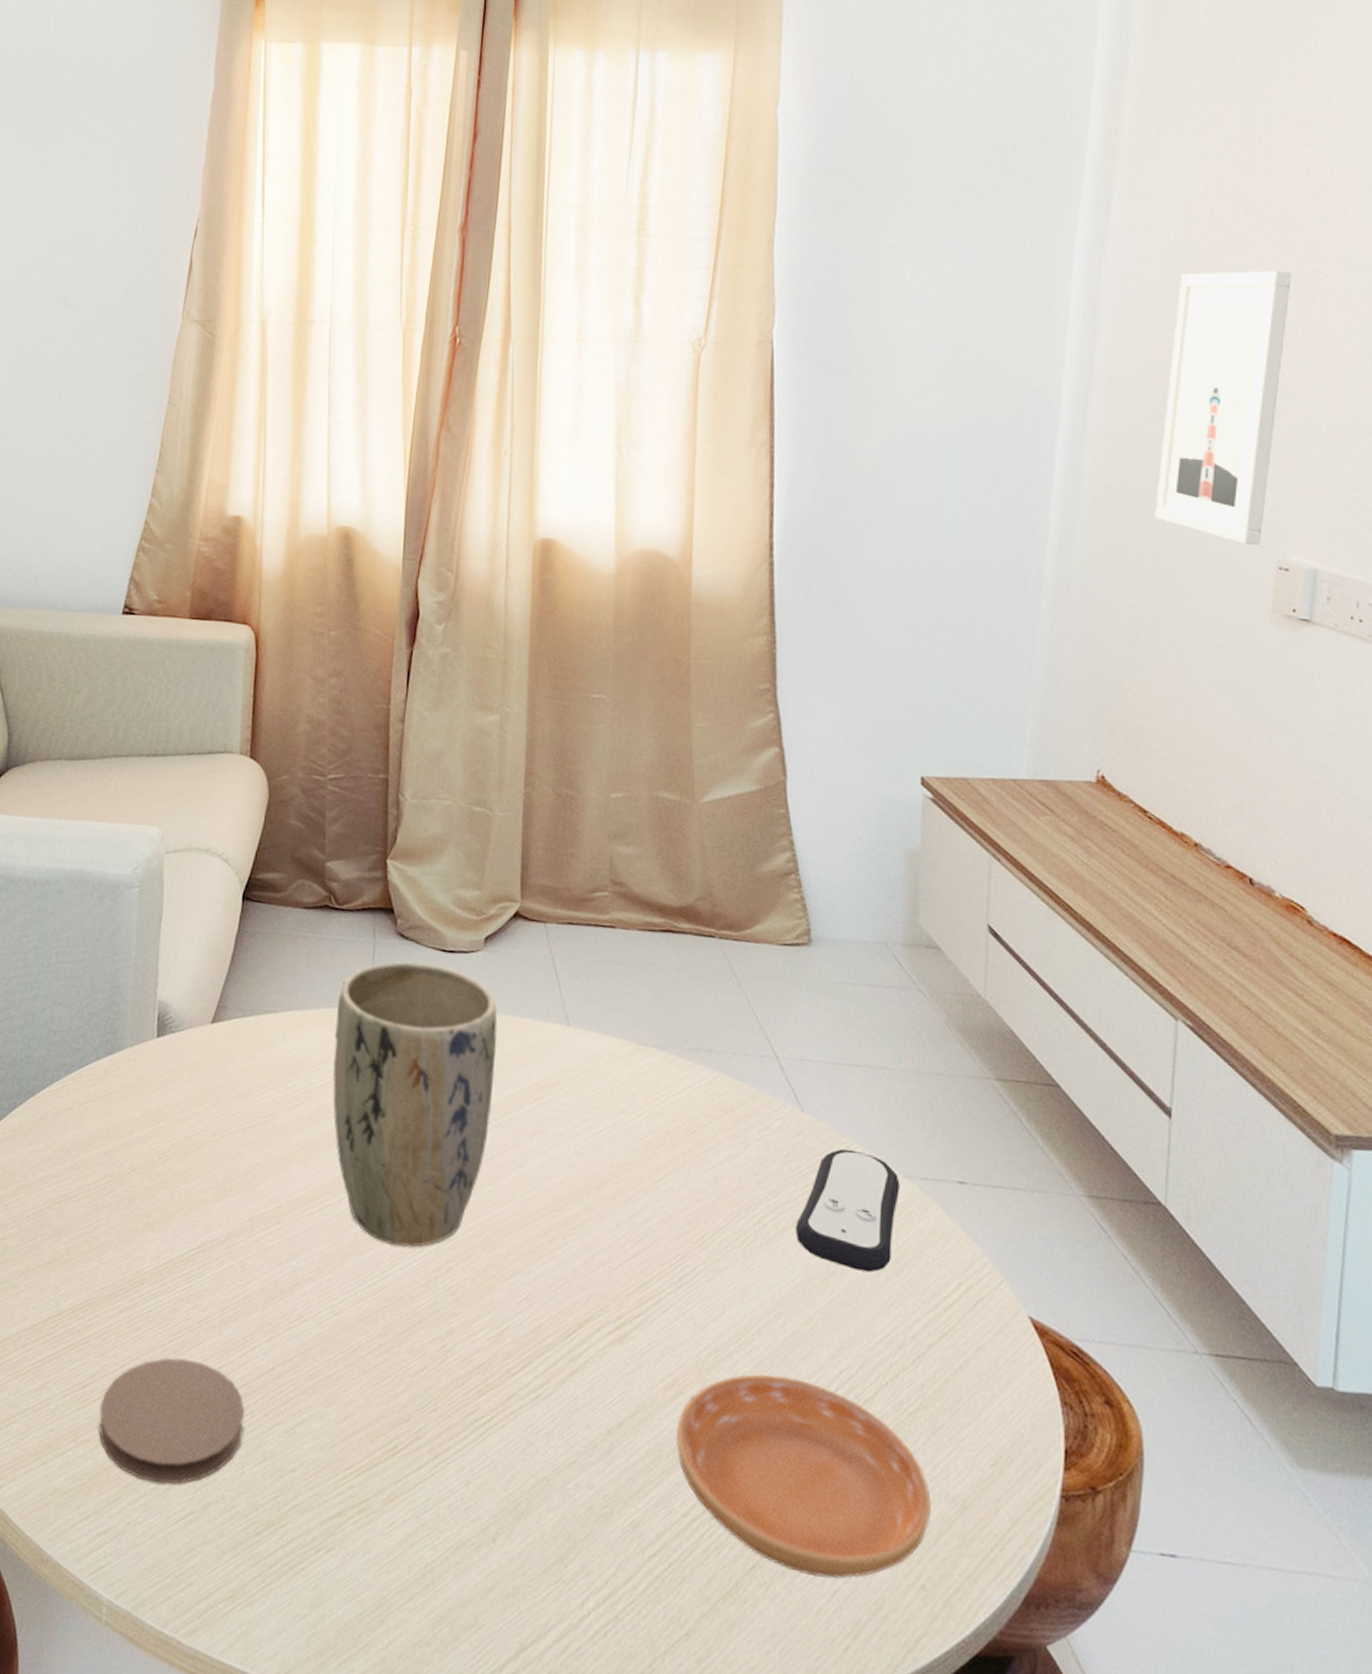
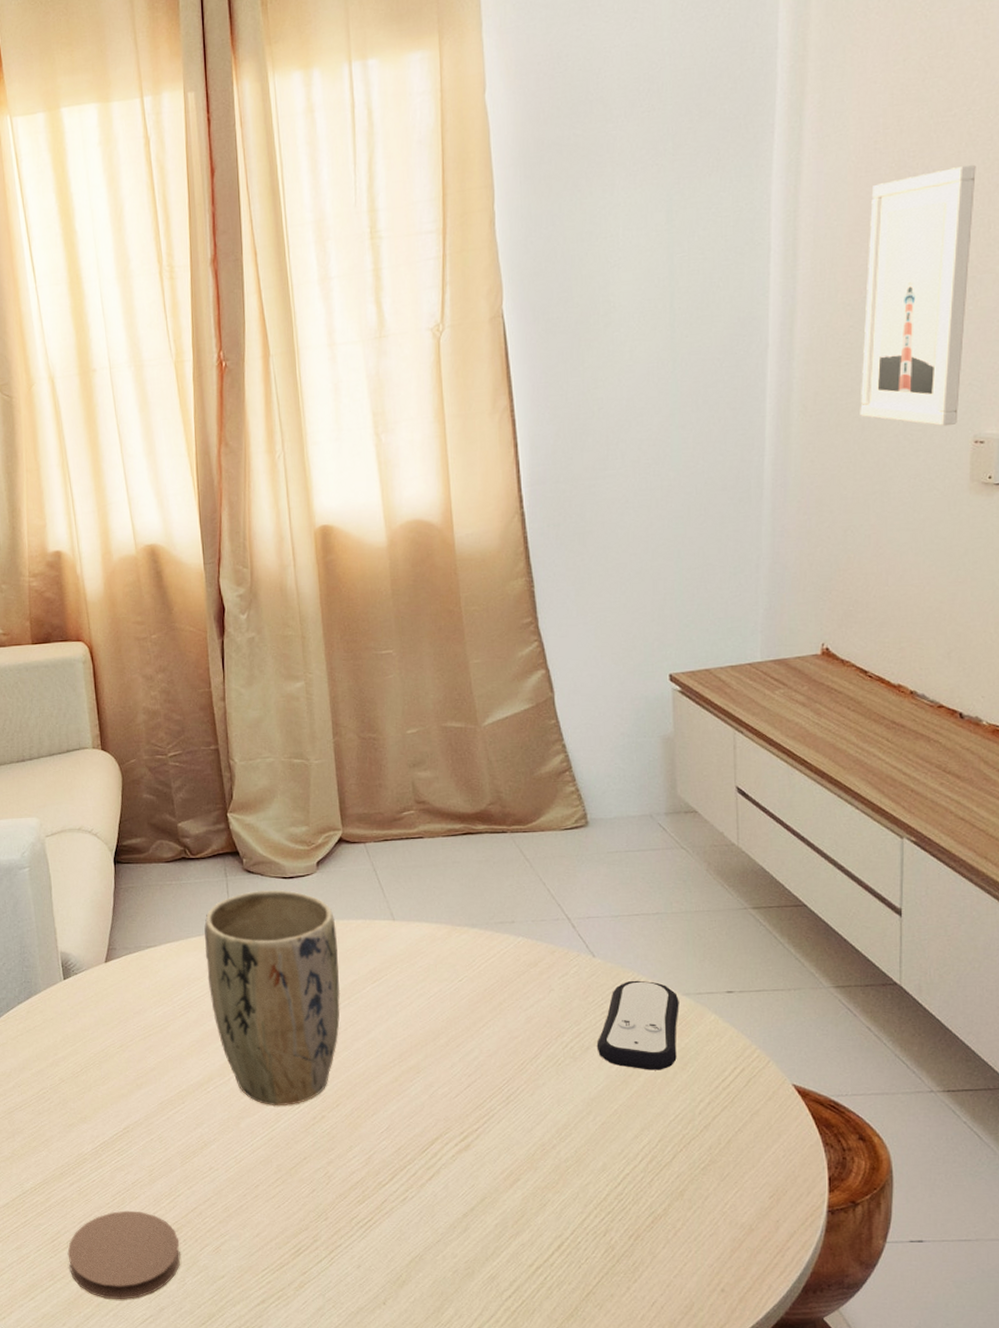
saucer: present [676,1374,931,1578] -> none [517,1156,724,1295]

